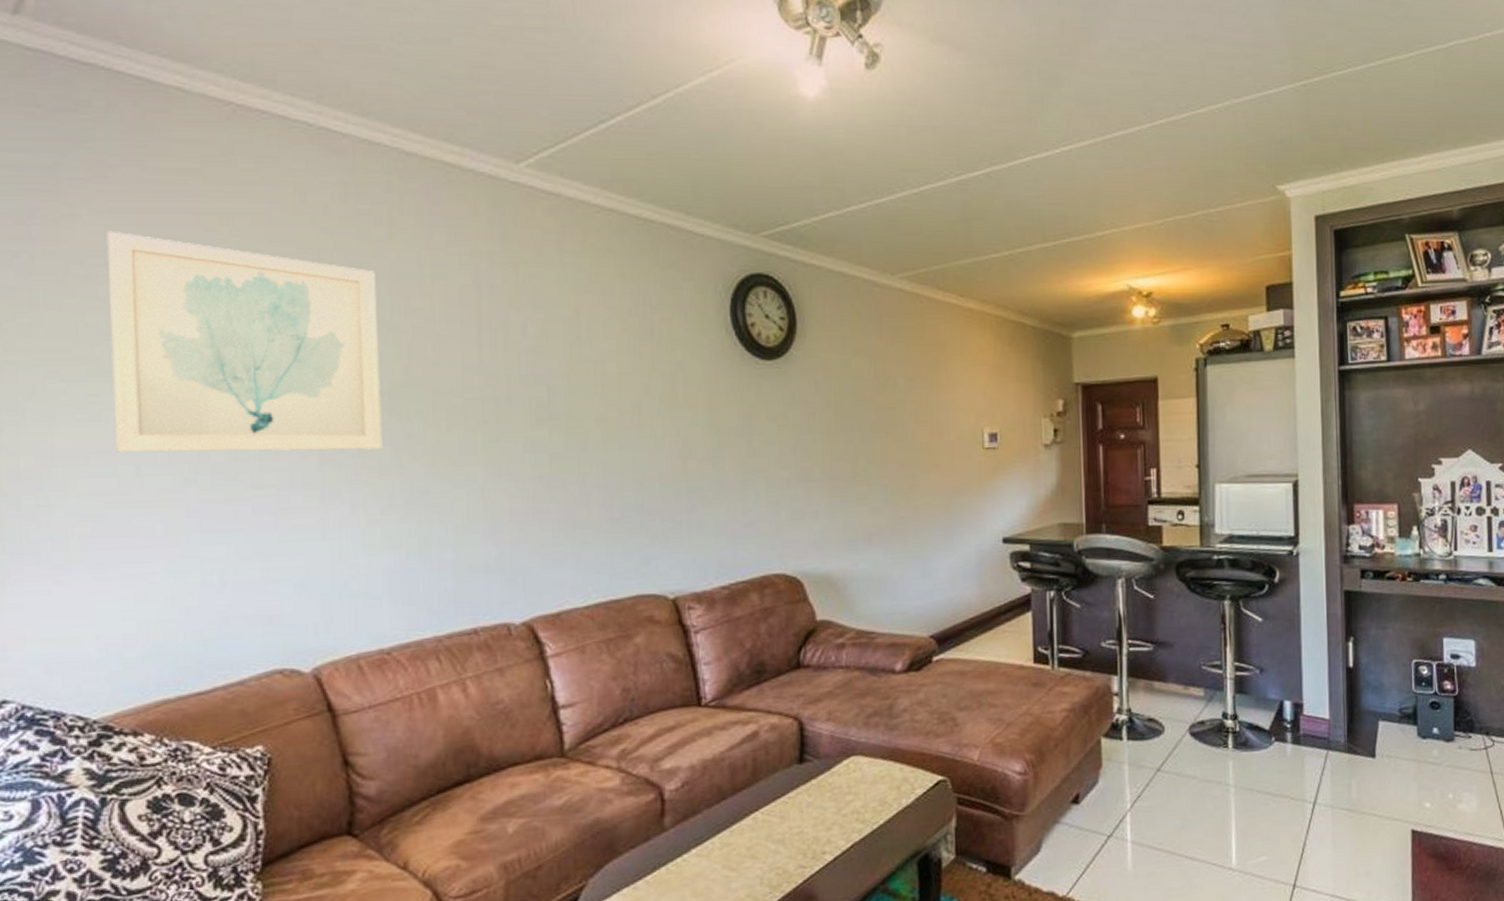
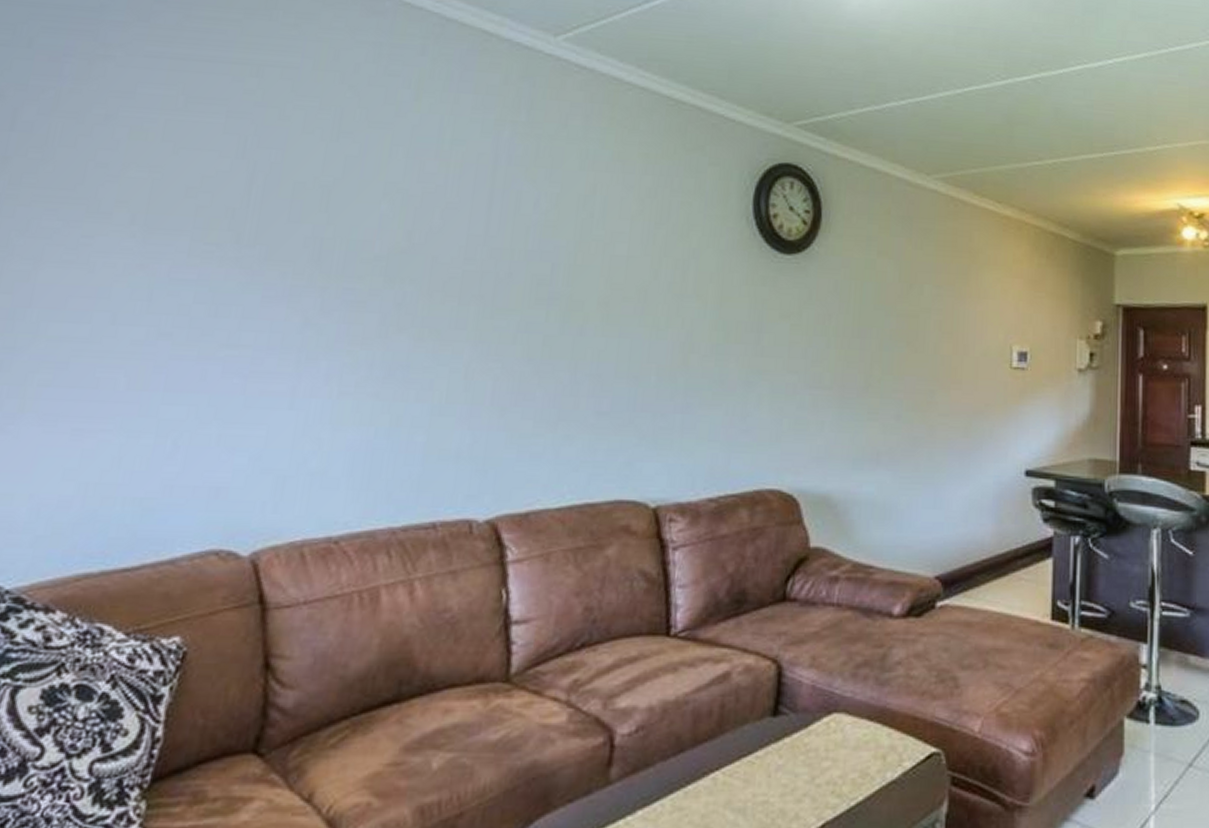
wall art: present [106,230,382,452] -> none [96,73,395,316]

